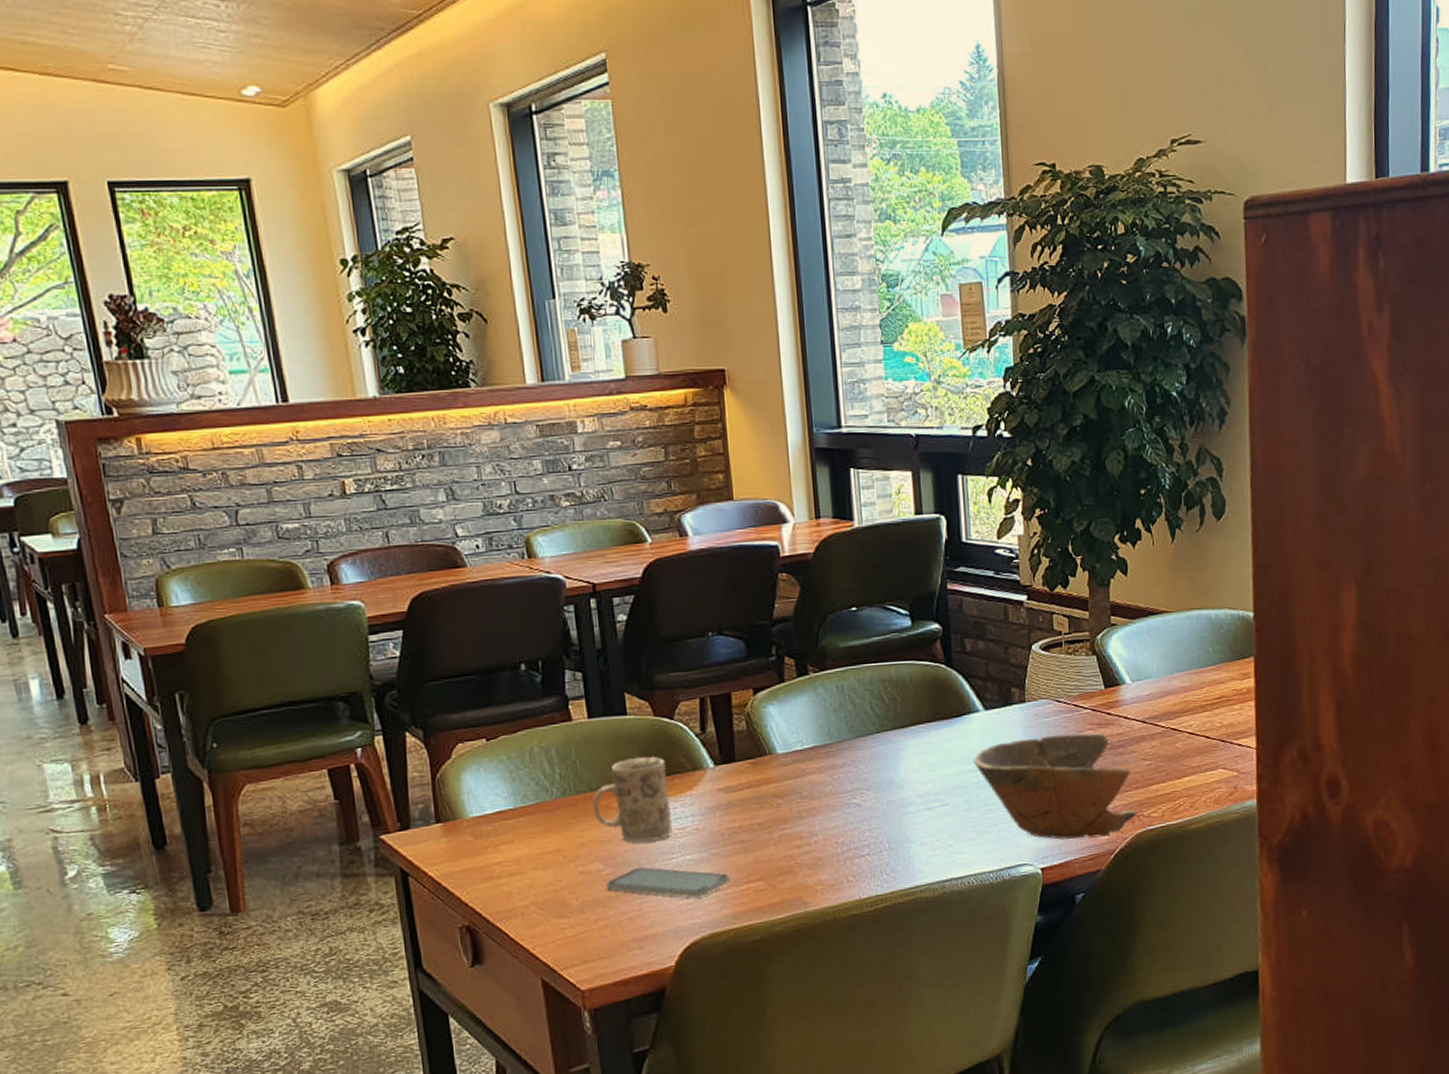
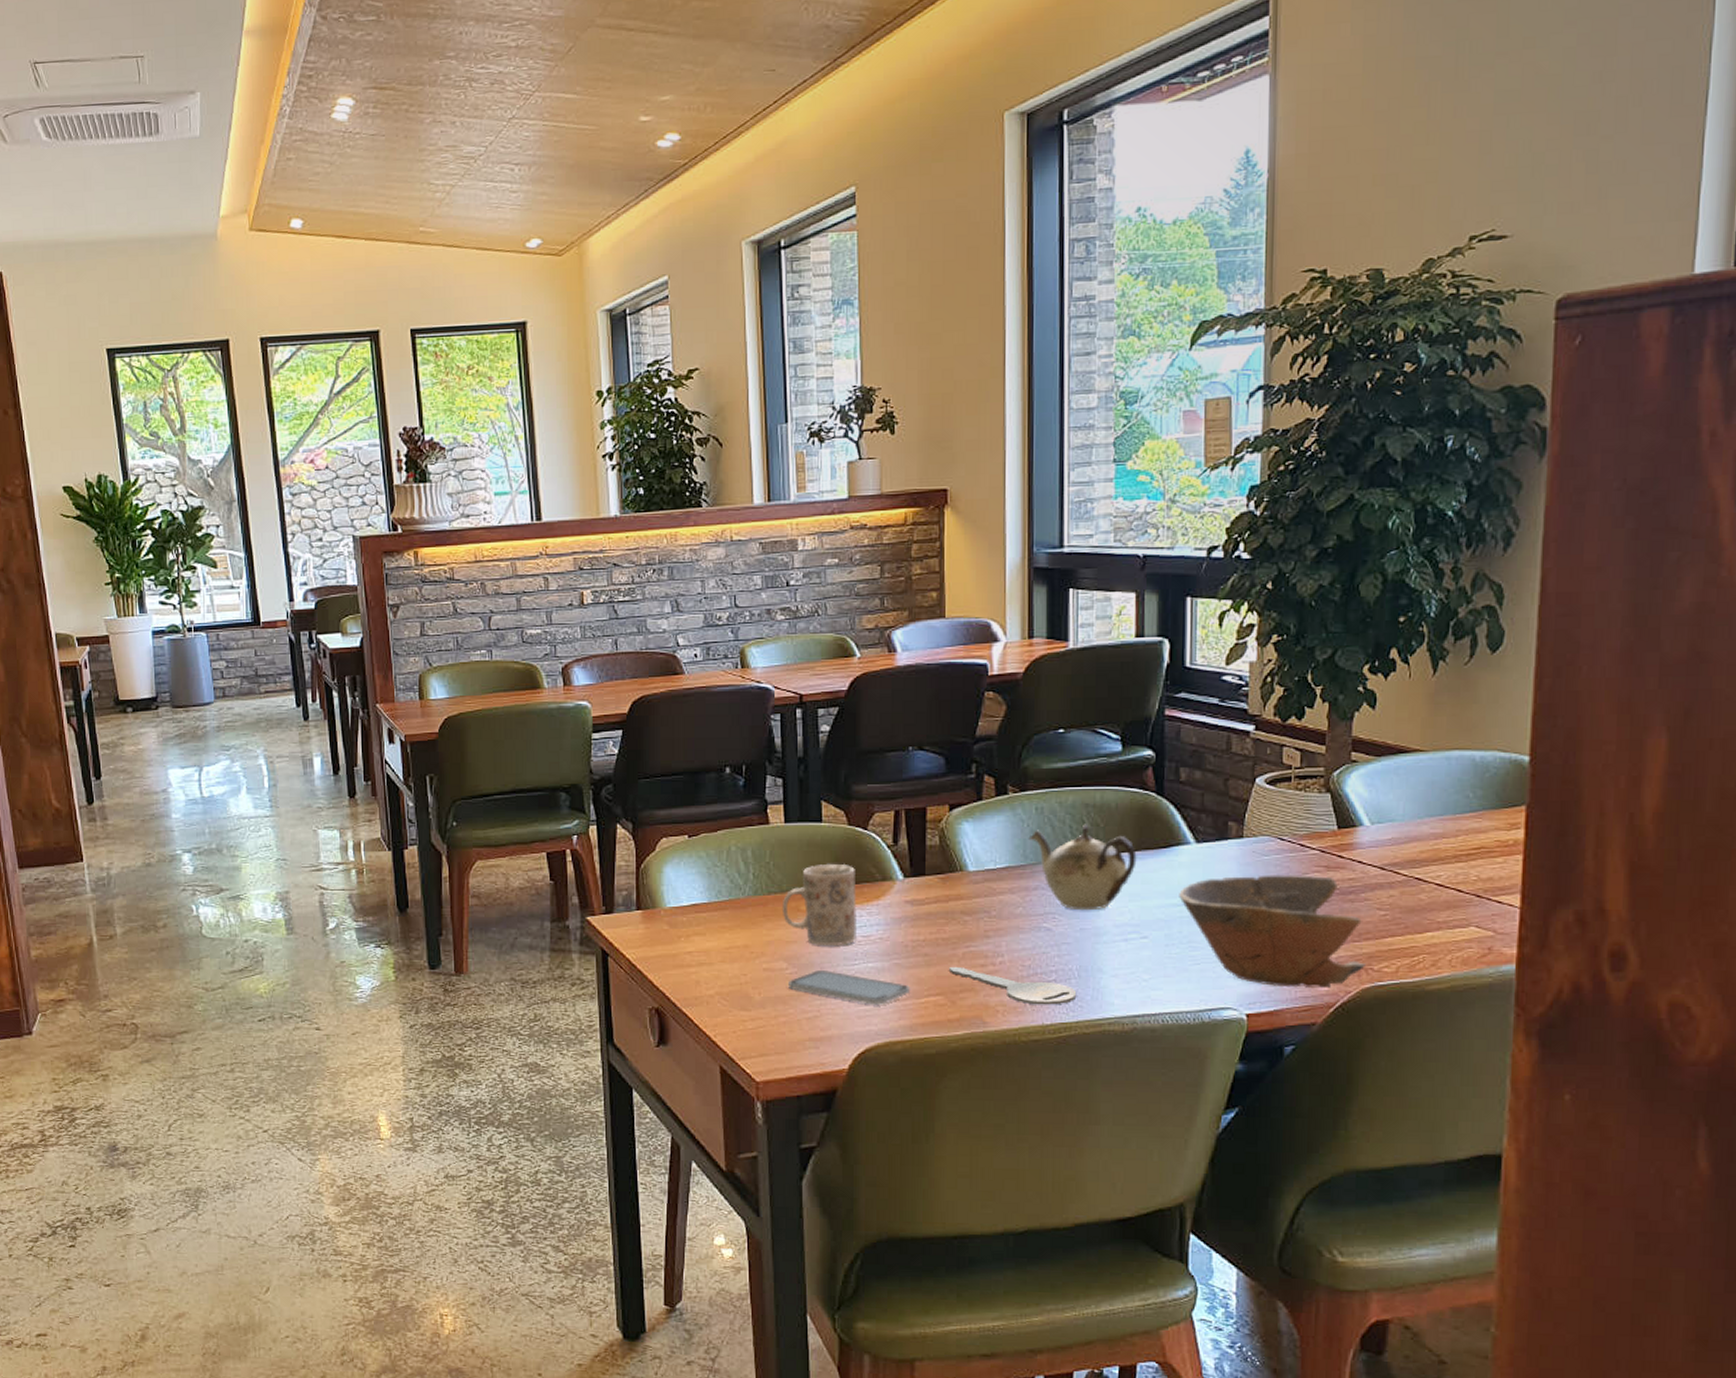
key: none [765,850,889,881] -> present [948,966,1077,1005]
teapot: none [831,699,933,784] -> present [1028,824,1137,911]

